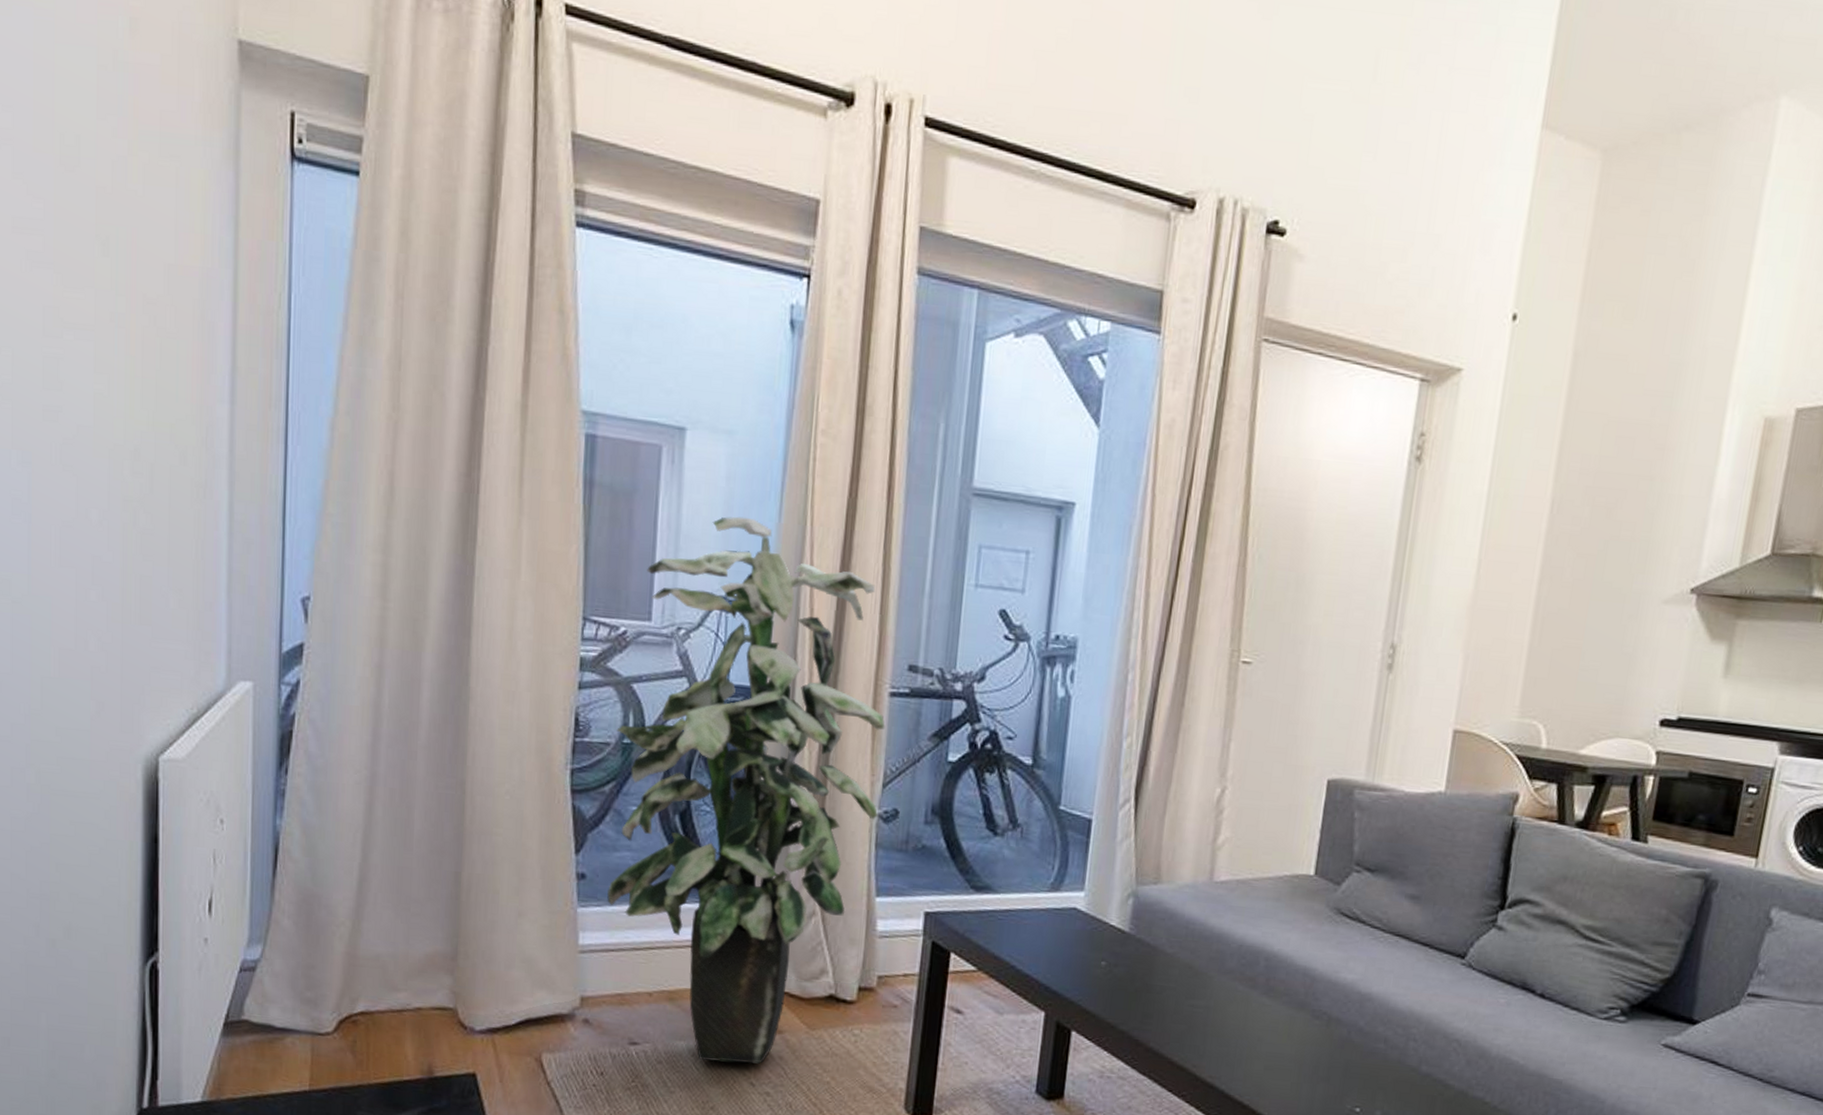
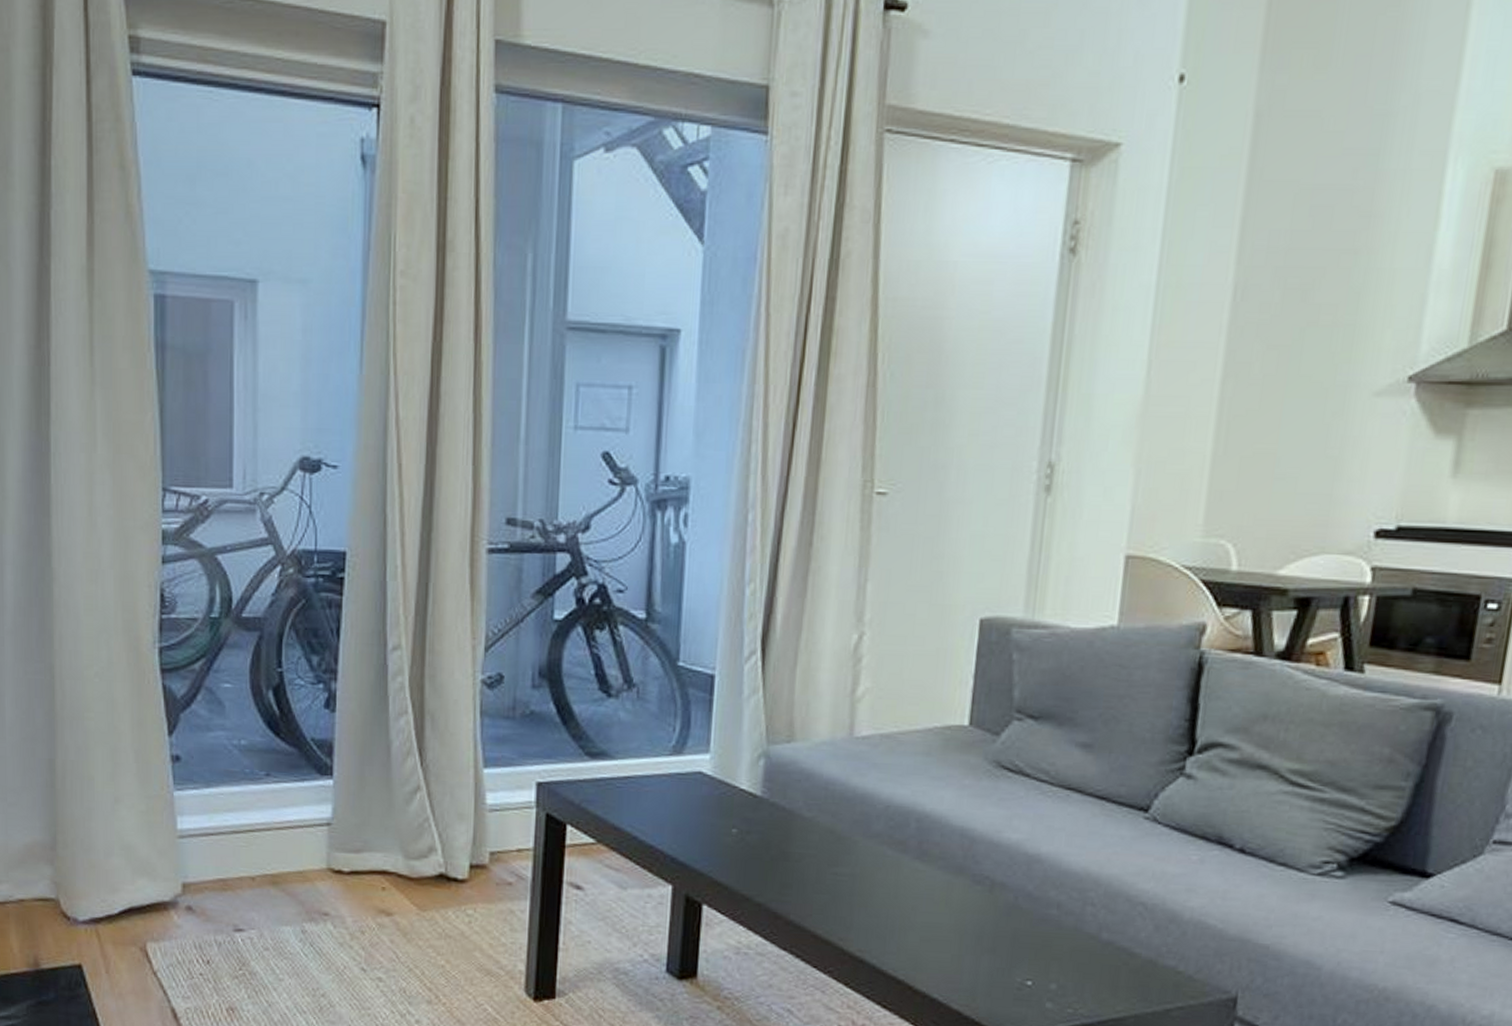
indoor plant: present [607,516,885,1064] -> none [203,370,485,949]

